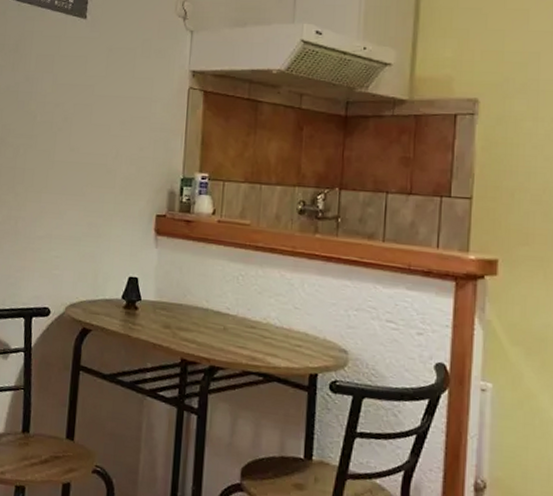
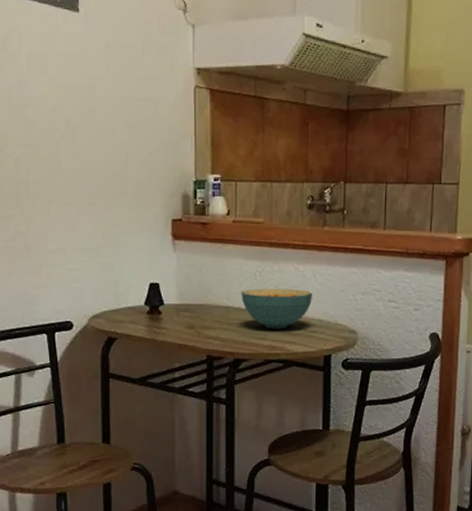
cereal bowl: none [221,292,300,339] -> present [241,288,313,329]

